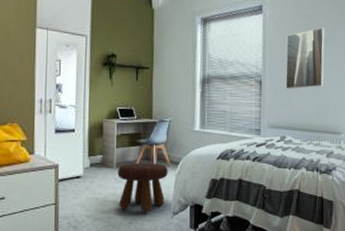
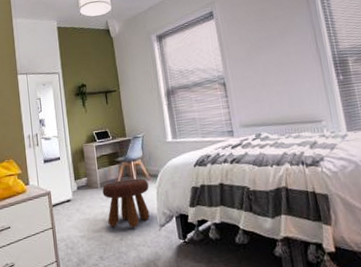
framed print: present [285,27,325,89] -> none [242,18,291,86]

